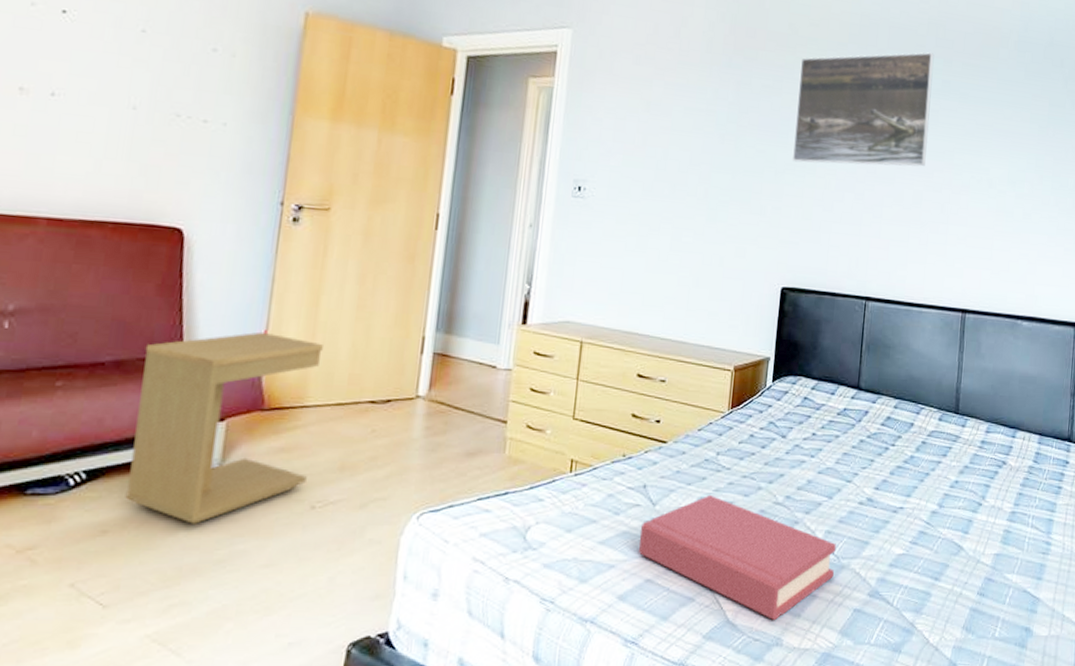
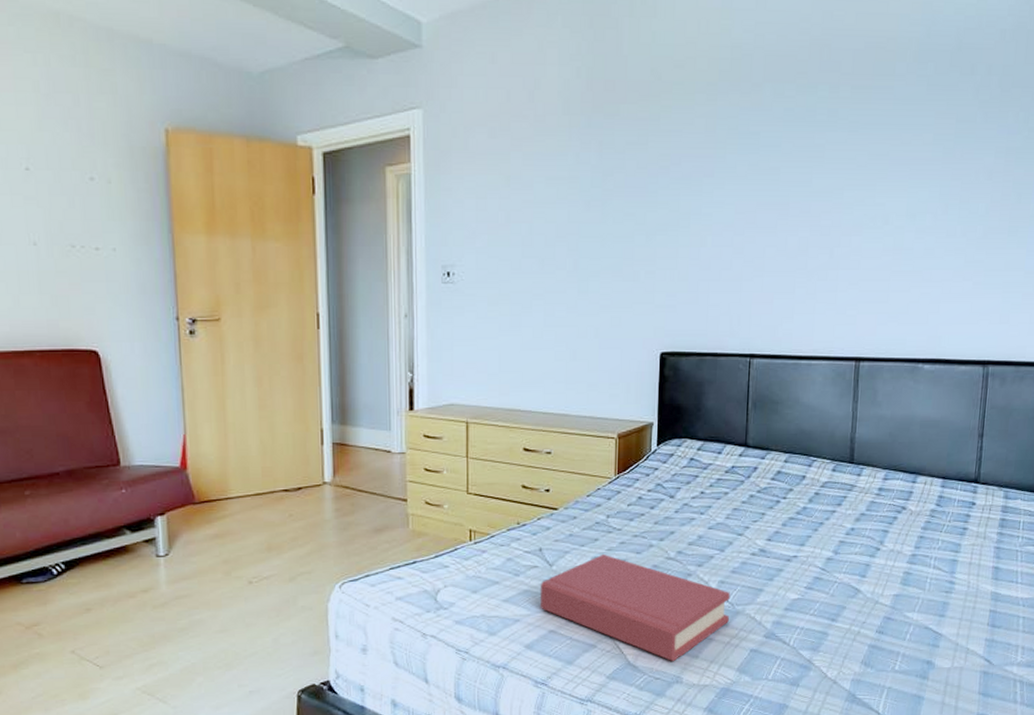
side table: present [125,331,323,524] -> none [88,436,241,601]
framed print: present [792,52,934,167] -> none [663,79,818,221]

